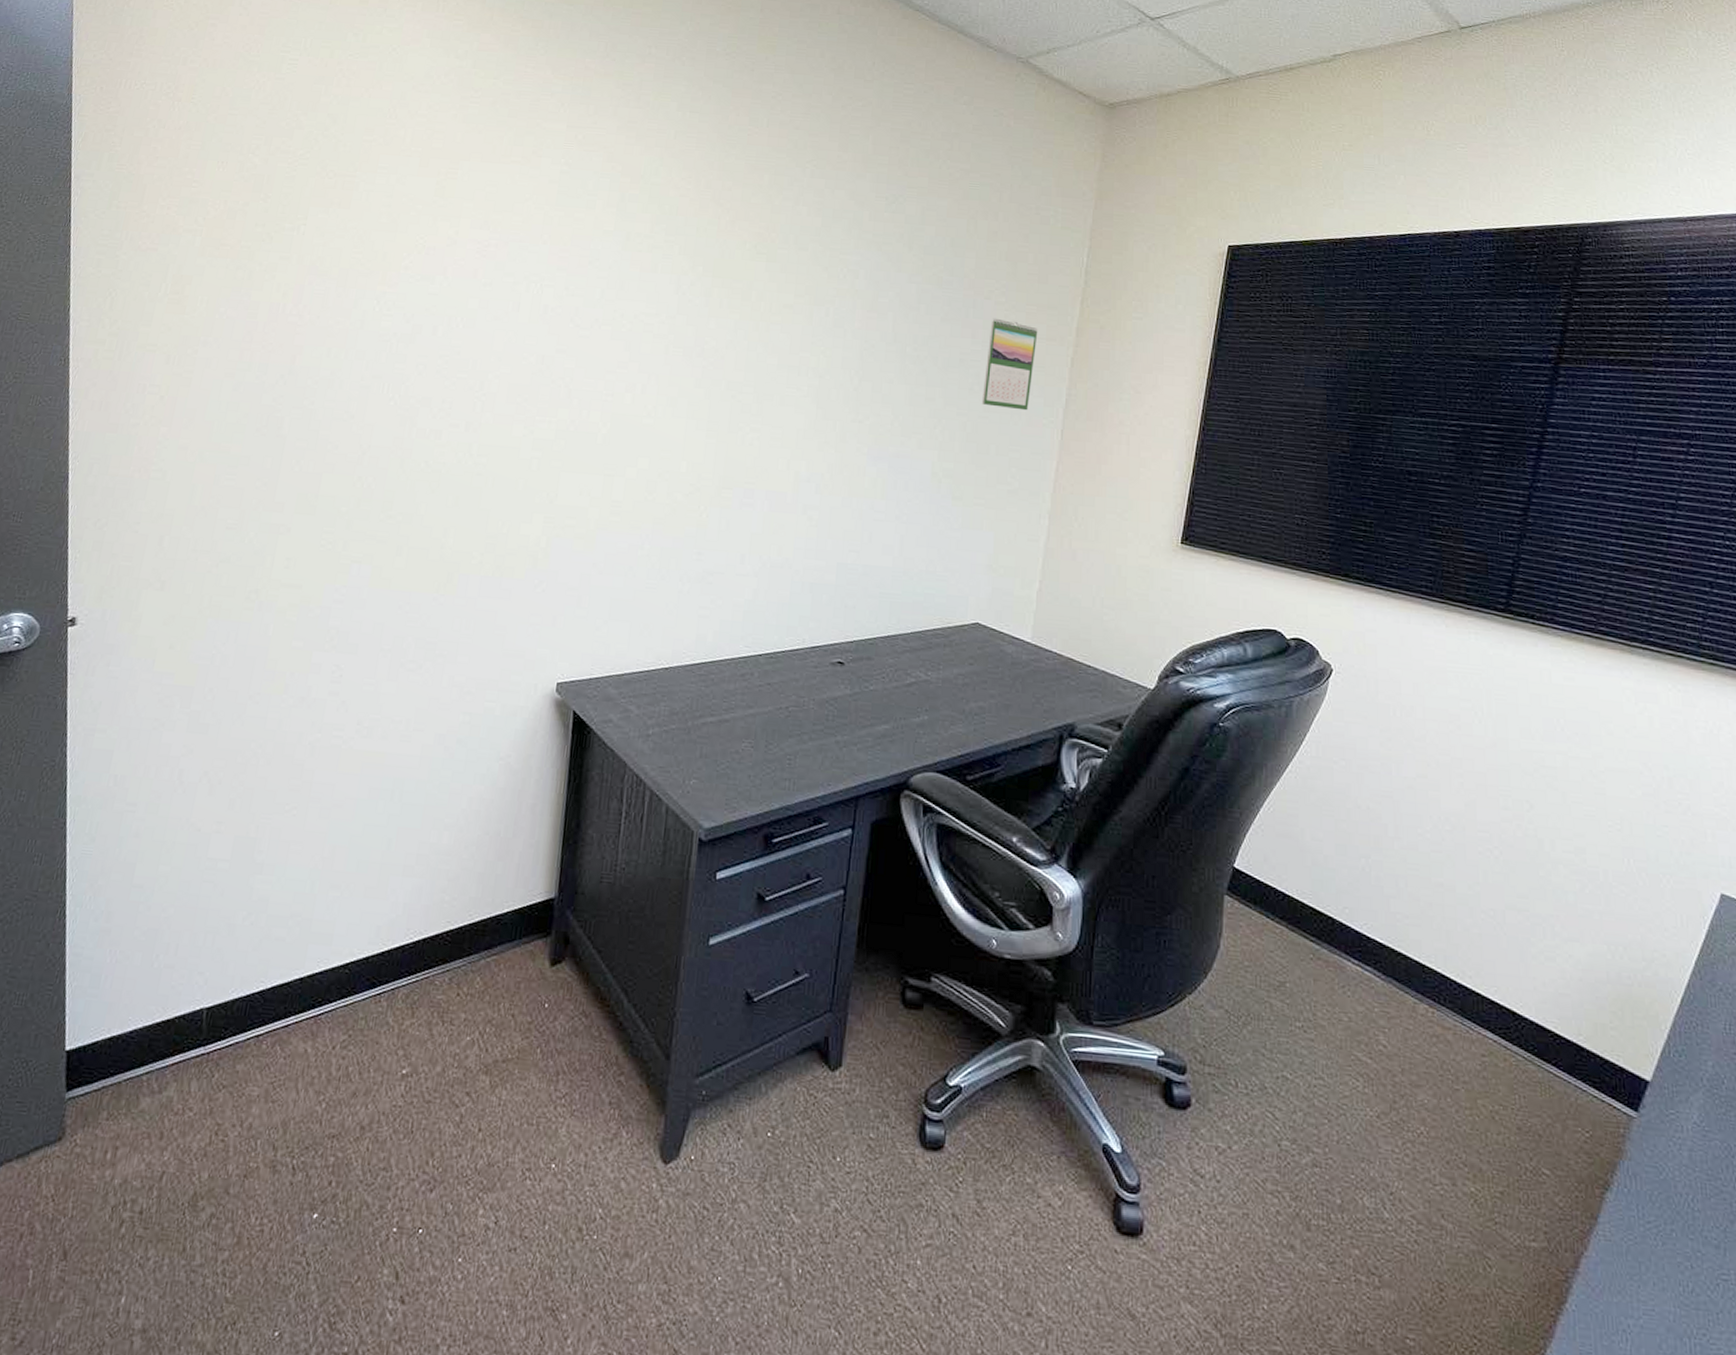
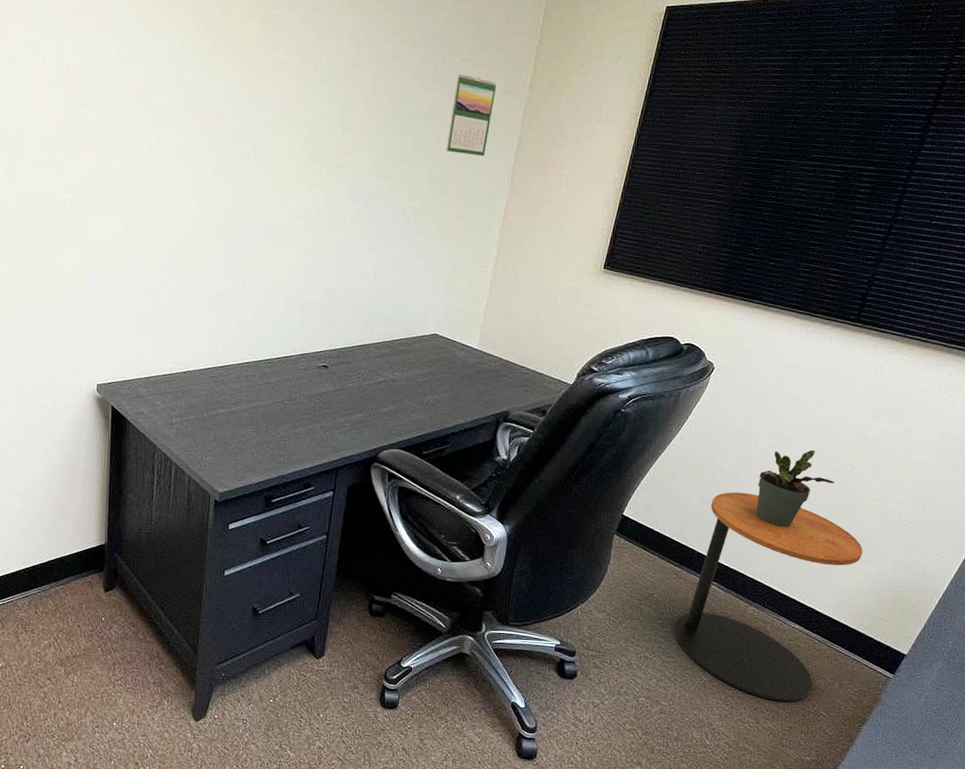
side table: none [1318,837,1564,1152] -> present [673,492,863,702]
potted plant: none [1408,780,1511,889] -> present [756,449,835,528]

